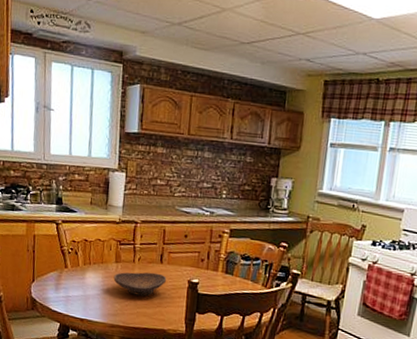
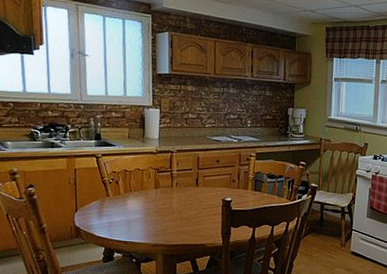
decorative bowl: present [113,272,167,296] -> none [154,194,203,216]

